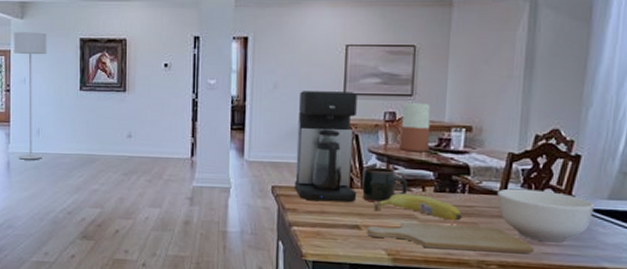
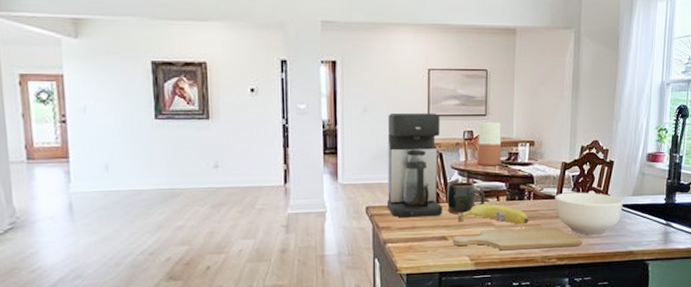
floor lamp: present [14,32,47,160] -> none [66,53,115,200]

